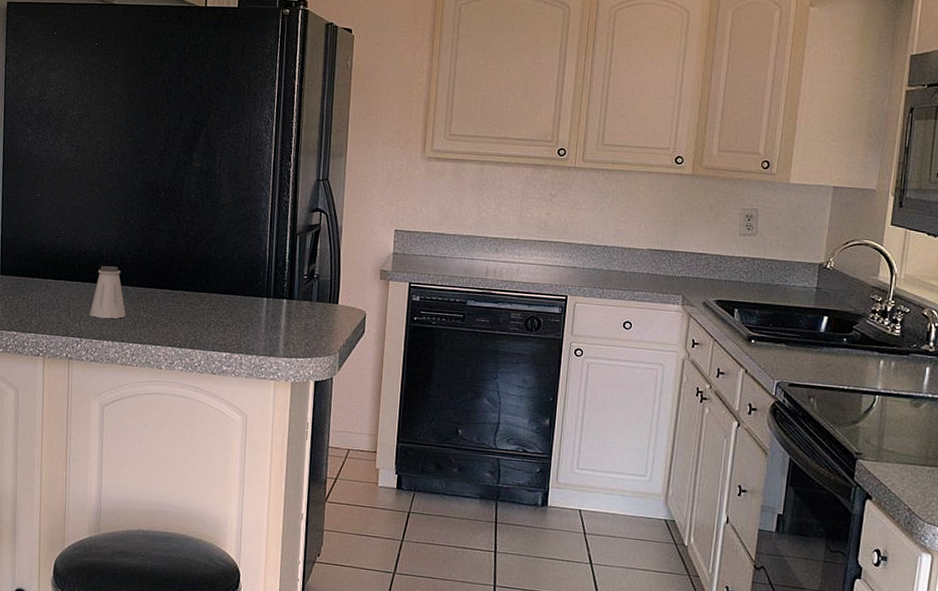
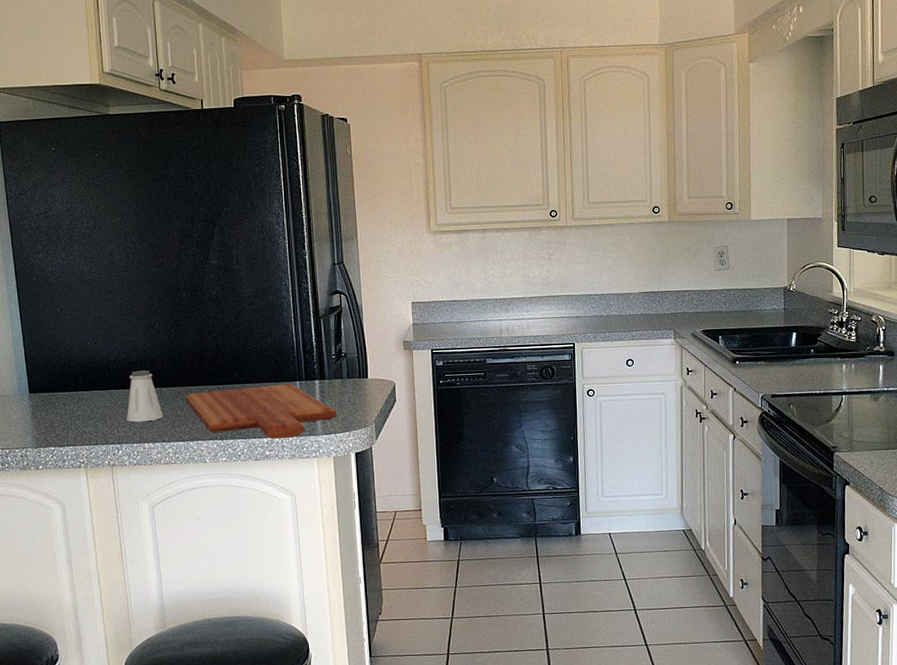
cutting board: none [149,296,301,356] -> present [185,383,337,439]

